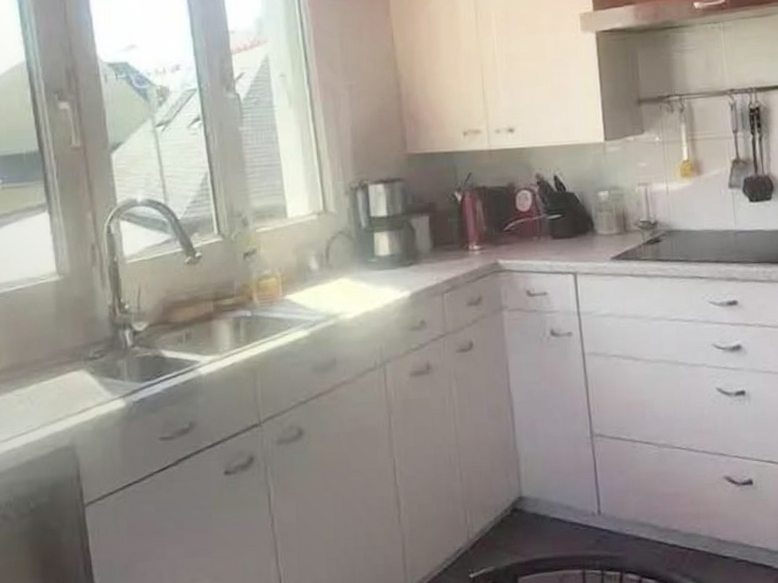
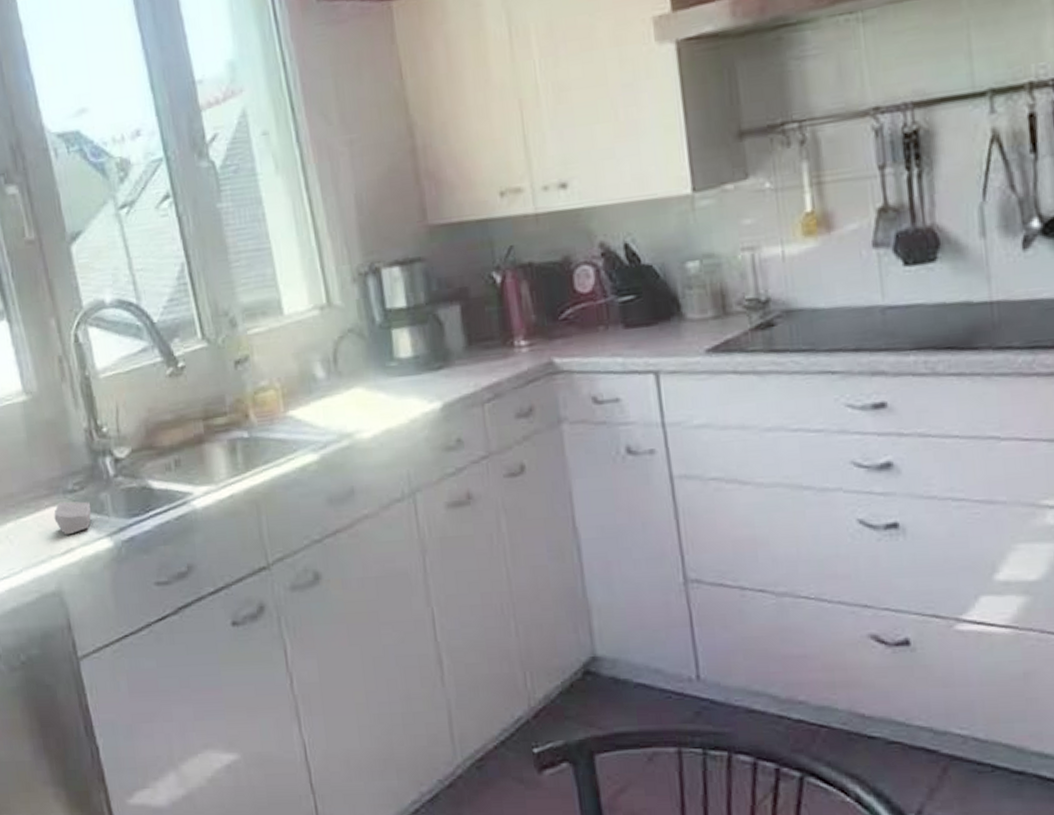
soap bar: none [74,367,109,397] -> present [54,501,91,535]

